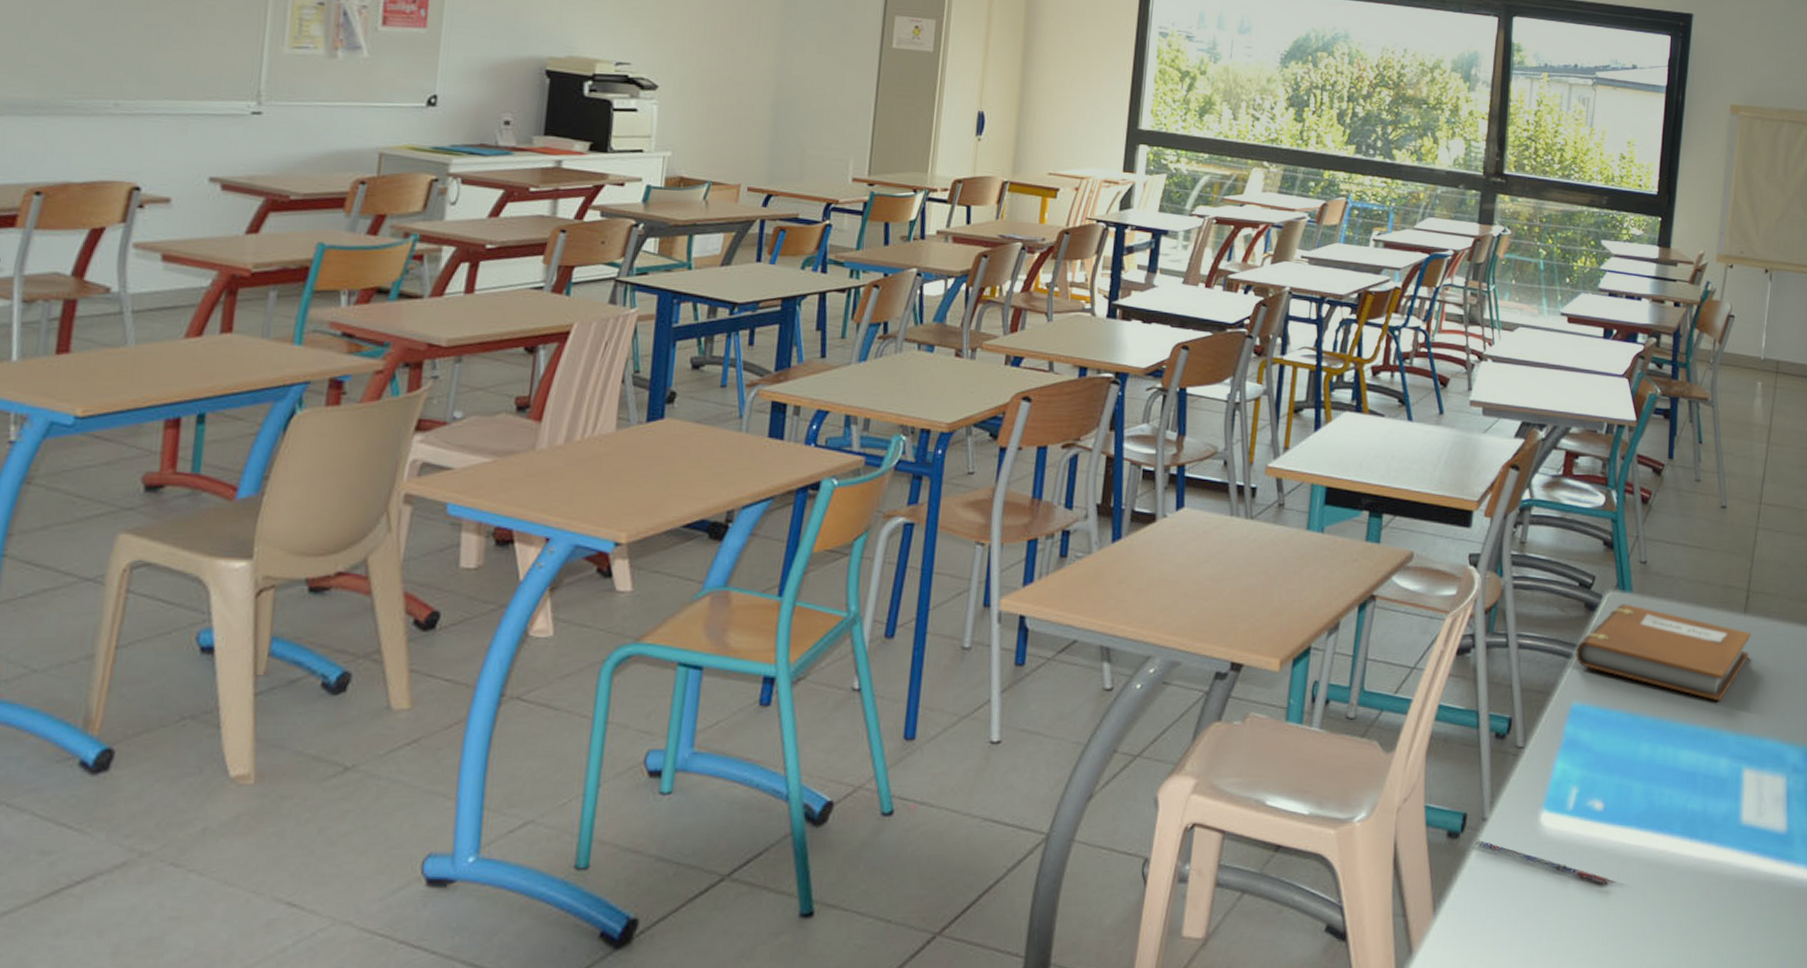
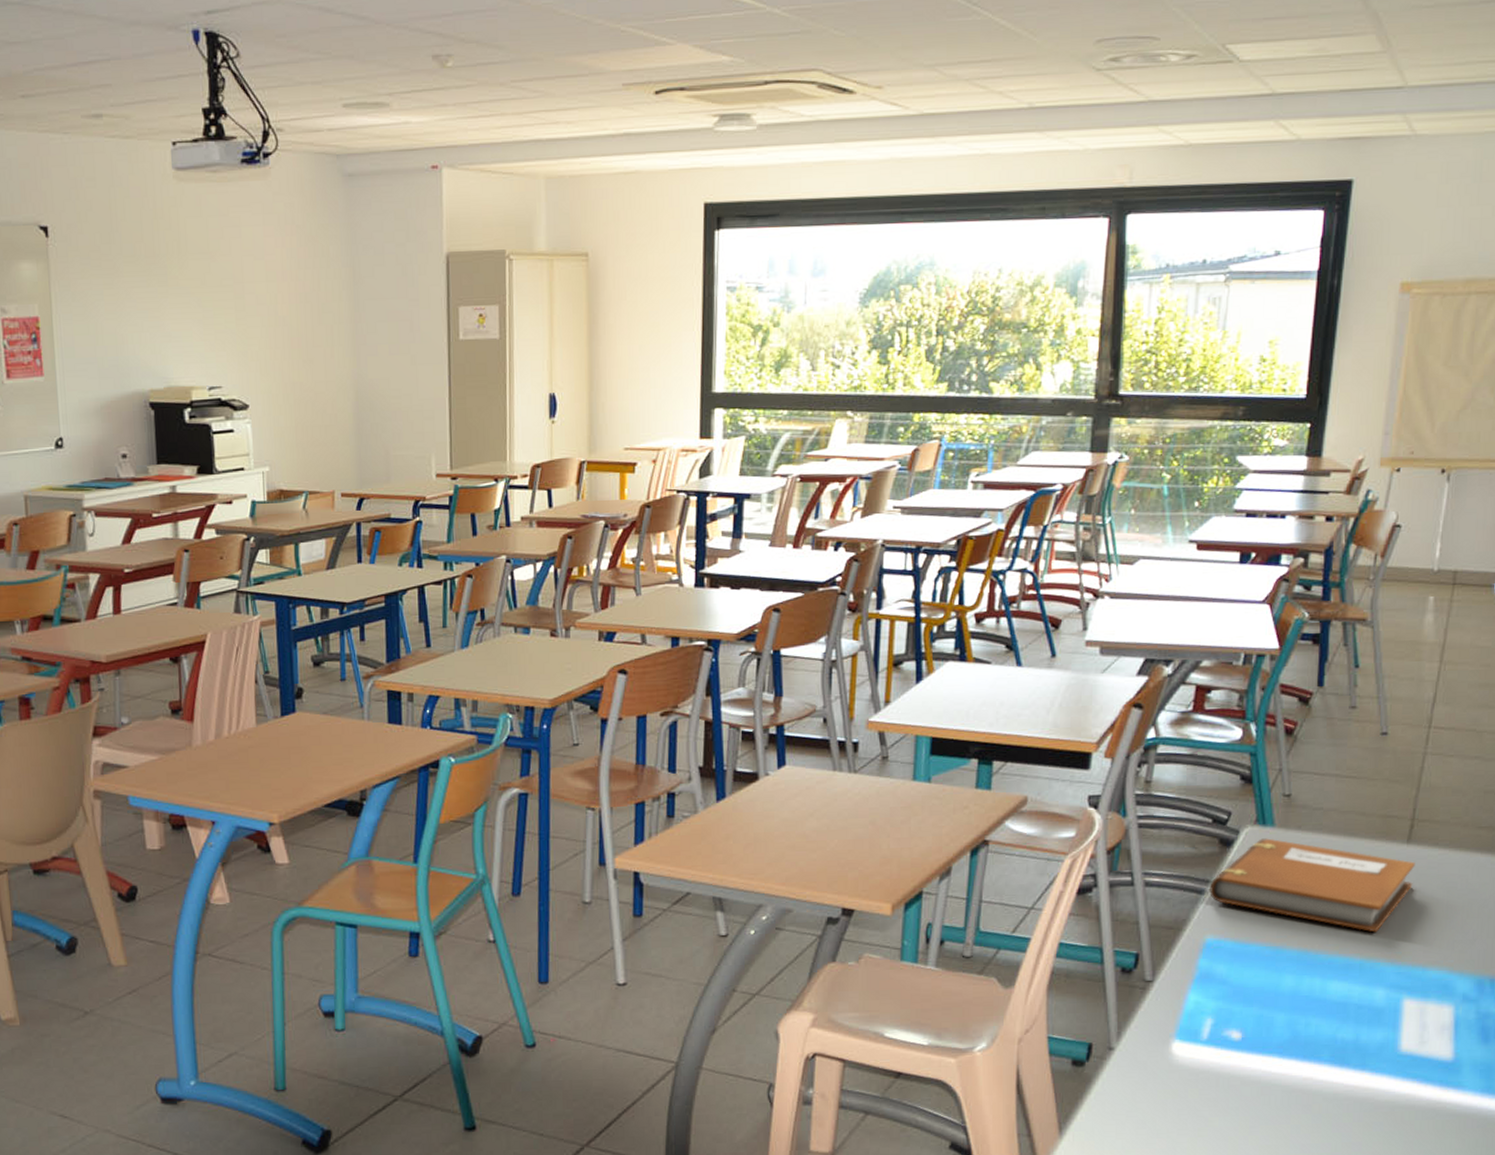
pen: present [1474,840,1608,884] -> none [1101,1068,1247,1109]

